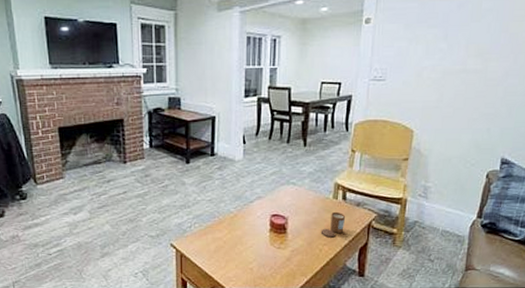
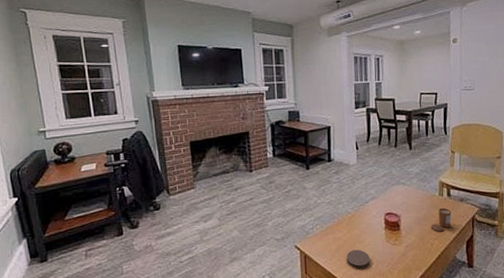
coaster: none [226,251,251,271] -> present [346,249,370,269]

